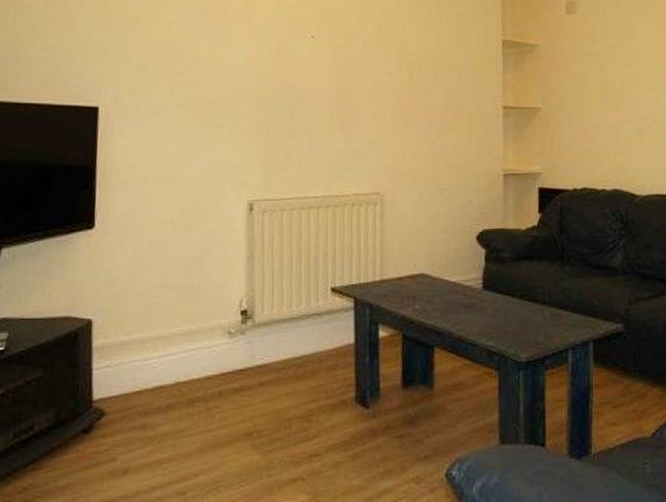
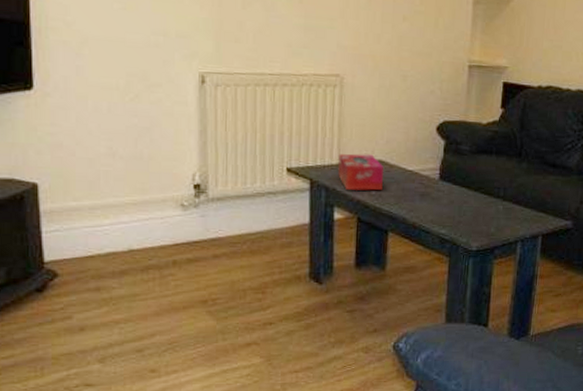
tissue box: none [381,268,426,306] -> present [338,153,383,191]

